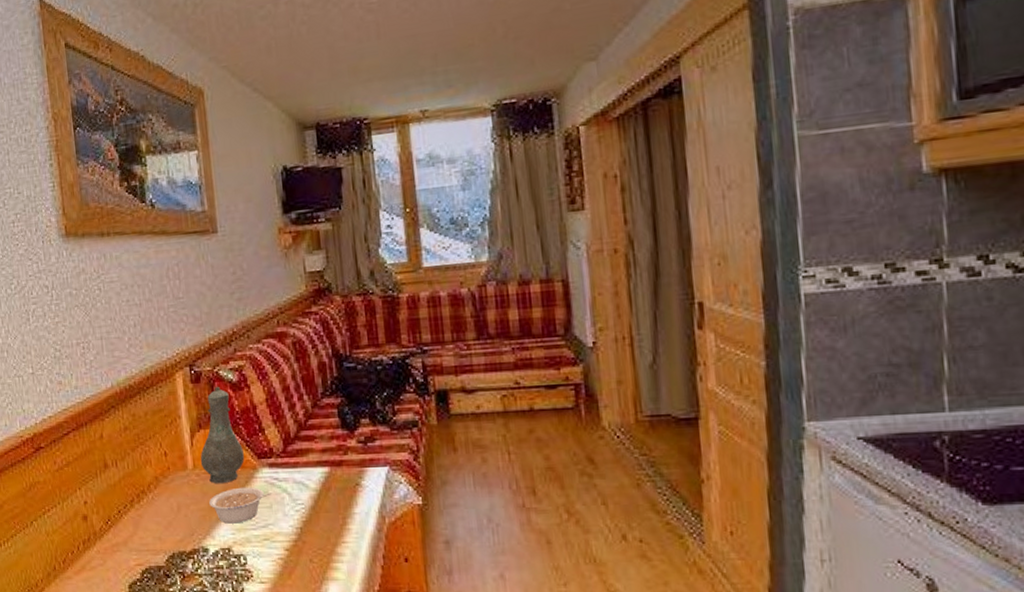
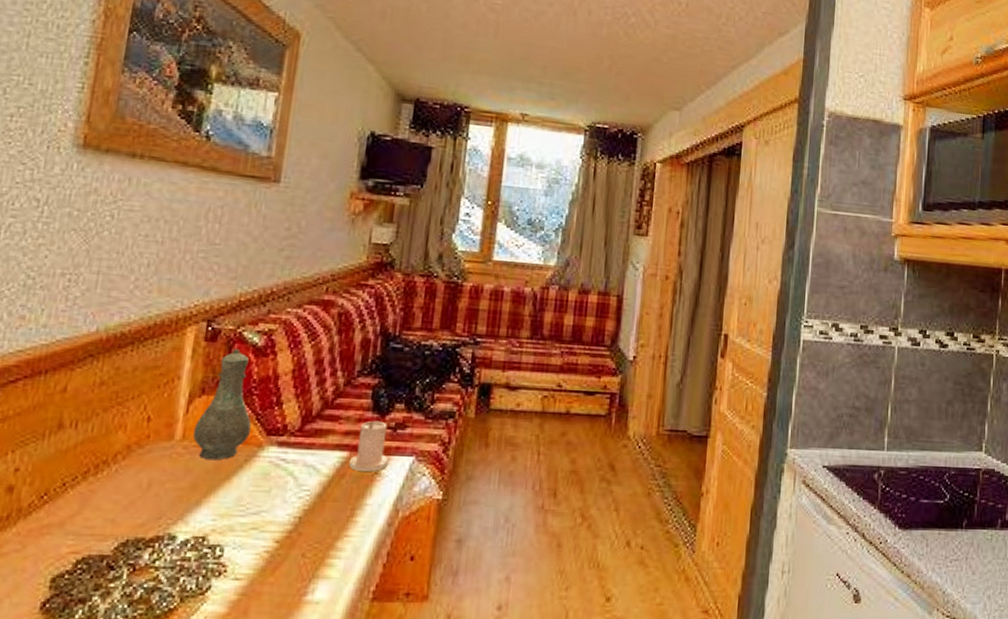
legume: present [209,487,271,524] -> none [192,466,274,508]
candle: none [331,436,367,485] -> present [348,420,389,472]

